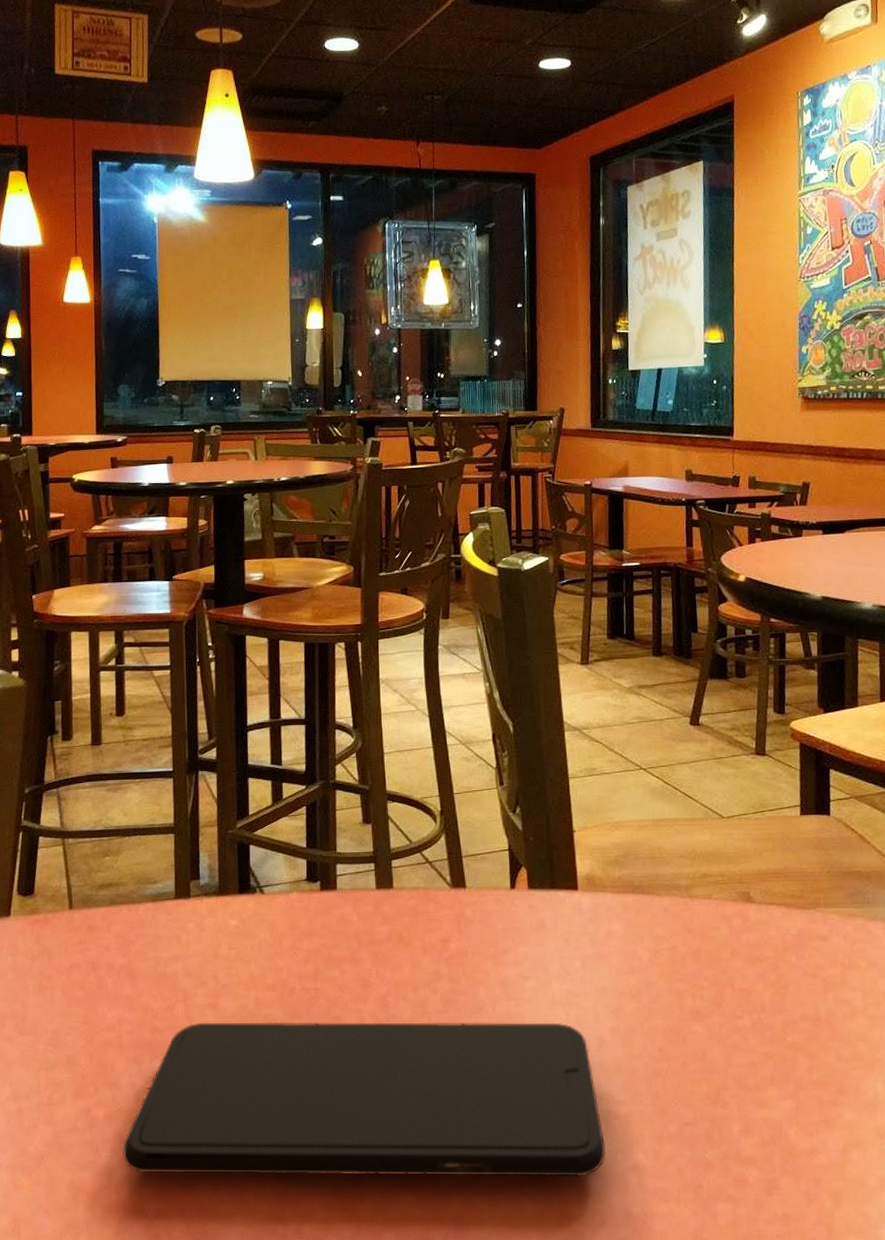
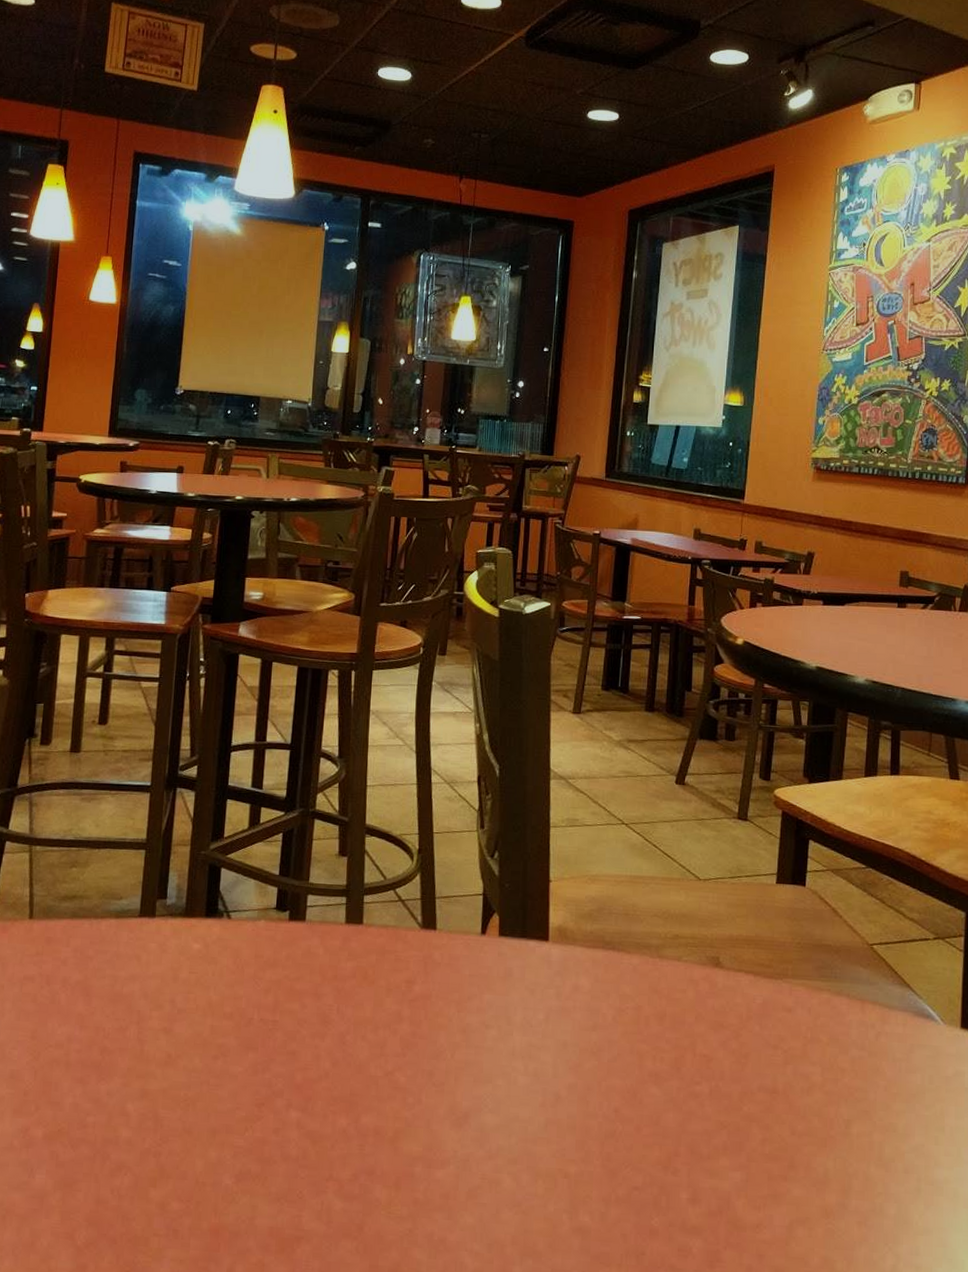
smartphone: present [123,1022,606,1177] -> none [58,1046,552,1235]

